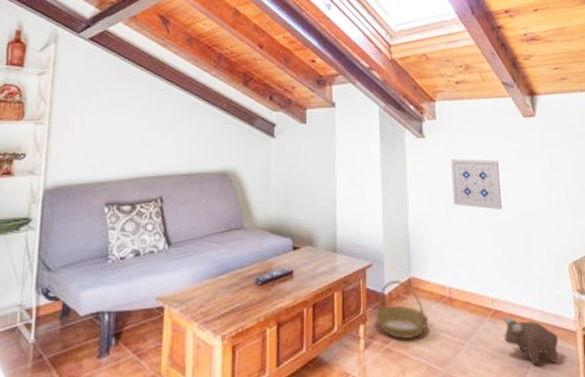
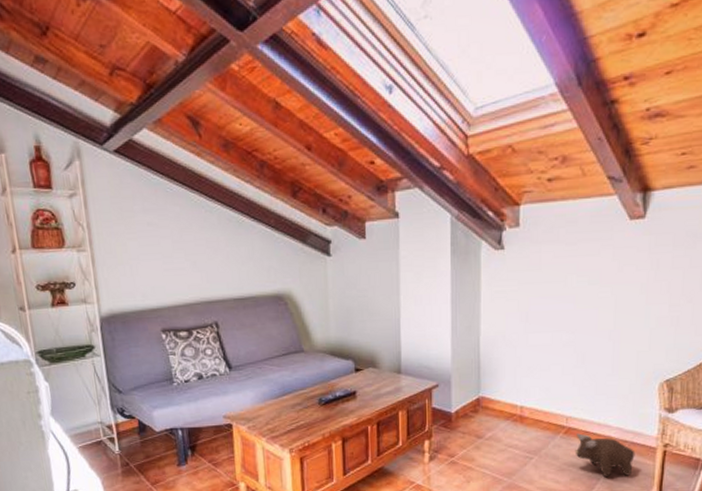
basket: present [375,279,429,339] -> none [440,399,497,453]
wall art: present [451,159,502,210] -> none [533,272,591,327]

